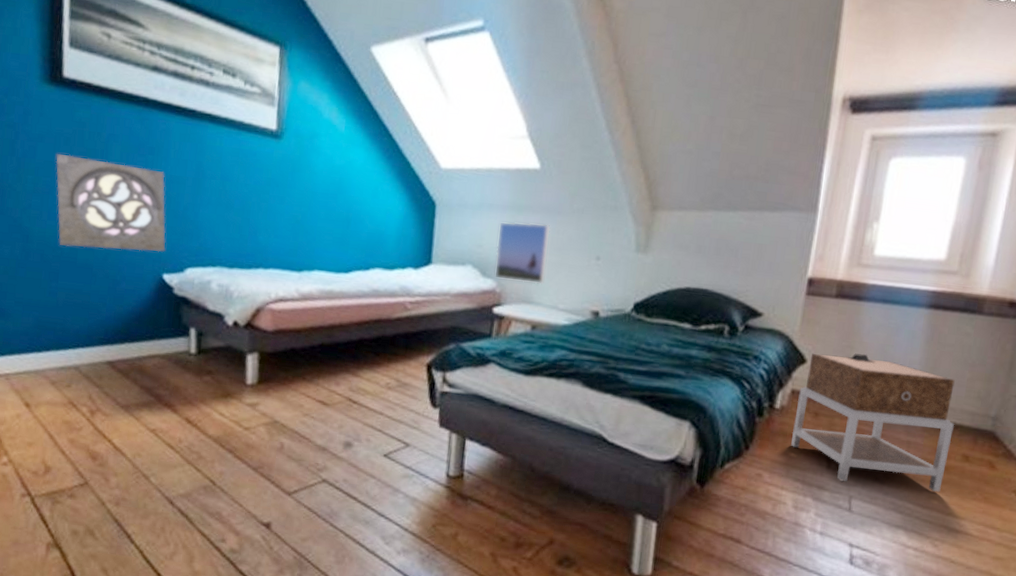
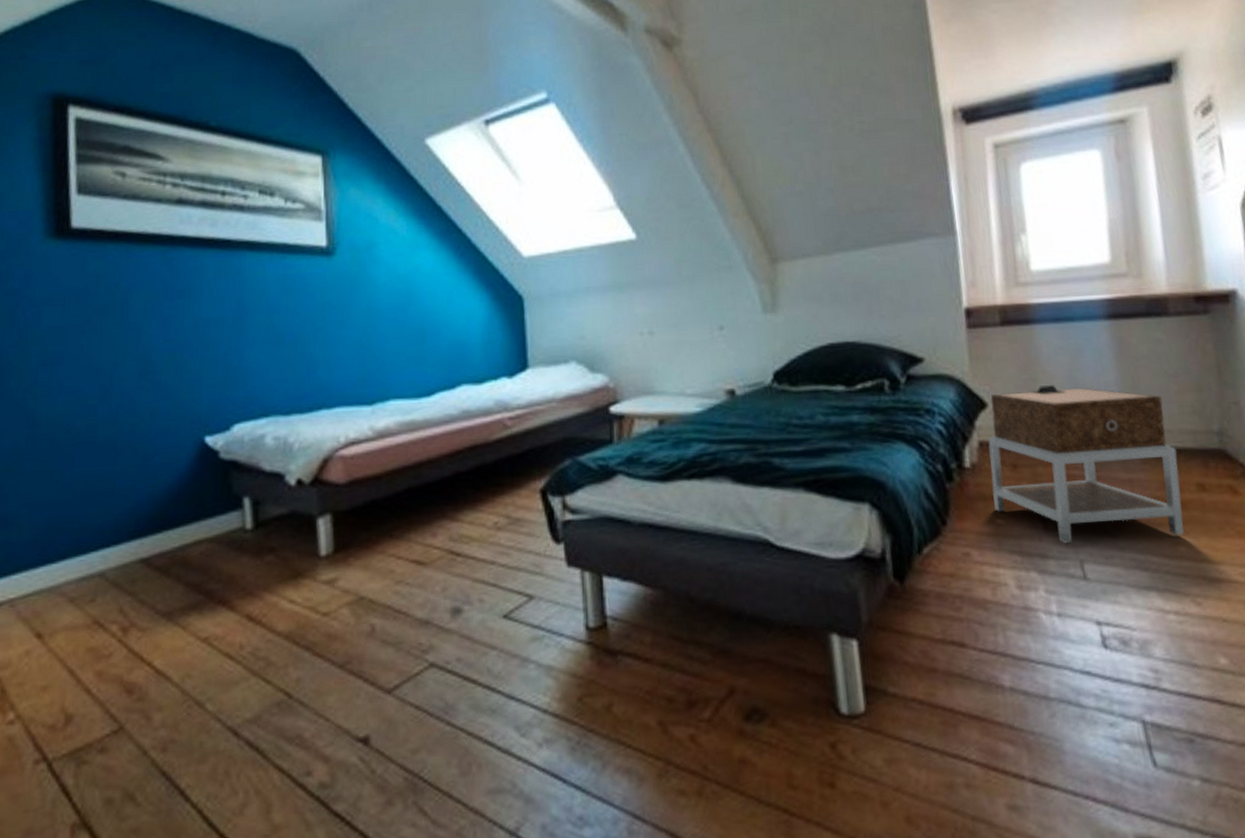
wall ornament: present [55,153,166,252] -> none [65,314,206,425]
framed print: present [494,221,551,285] -> none [600,299,665,373]

